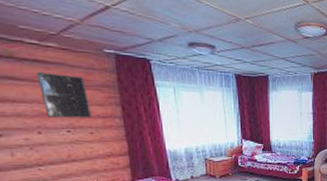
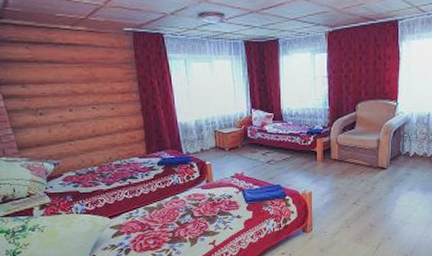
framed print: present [35,72,92,118] -> none [68,54,112,96]

